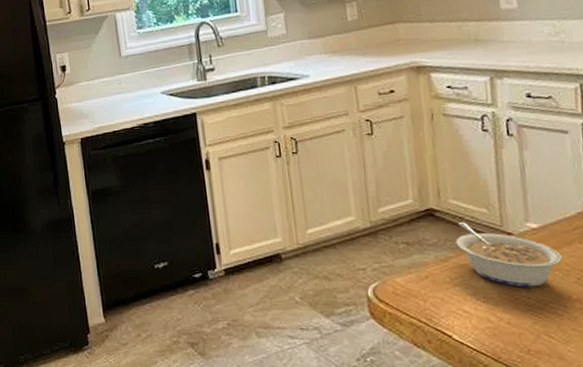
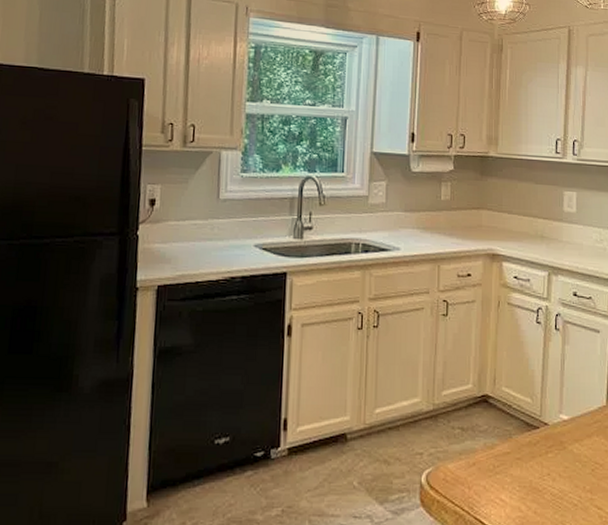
legume: present [455,222,563,287] -> none [502,410,584,477]

